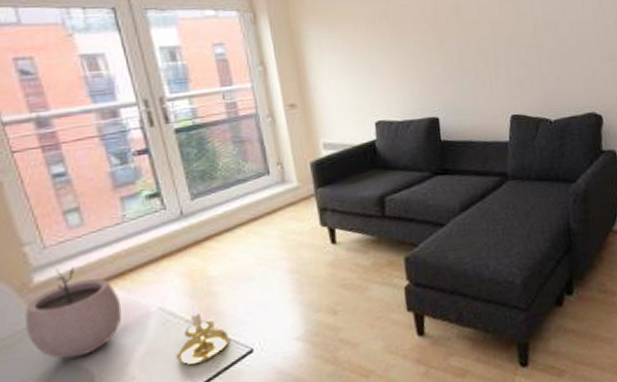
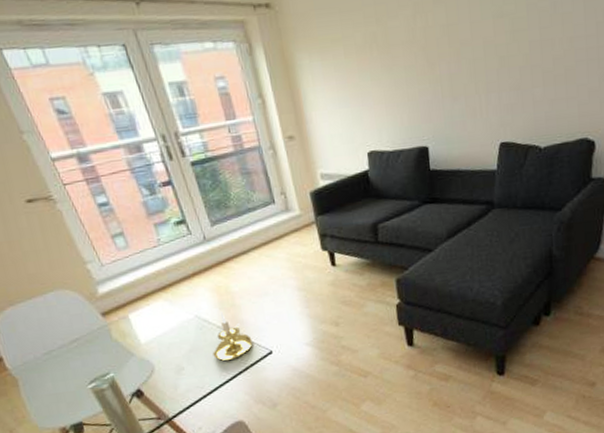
plant pot: present [26,266,122,360] -> none [96,281,169,353]

